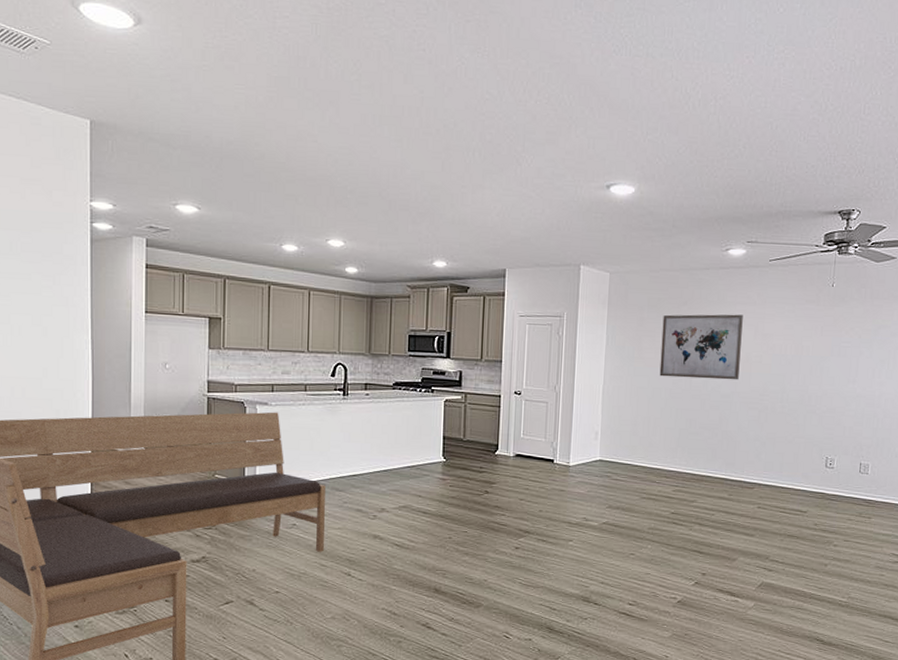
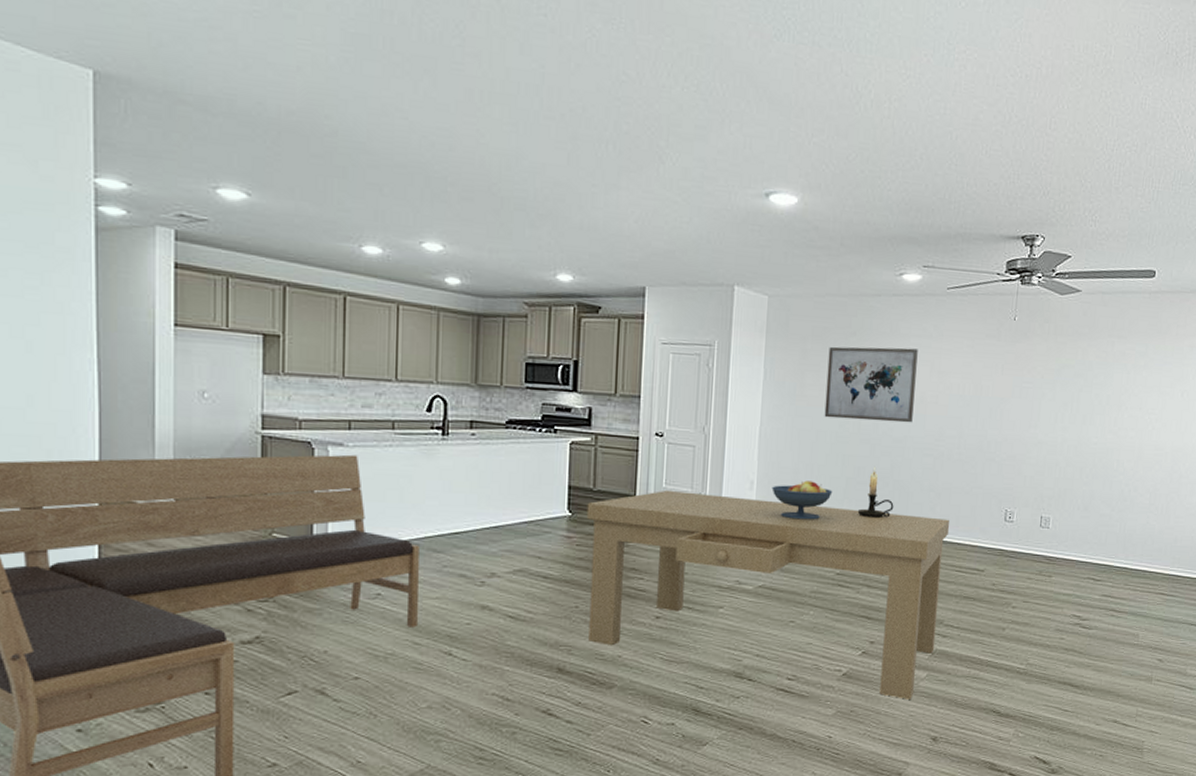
dining table: none [458,439,774,626] -> present [586,489,949,699]
fruit bowl: none [614,431,667,466] -> present [771,480,833,520]
candle holder: none [689,418,723,465] -> present [857,466,894,519]

